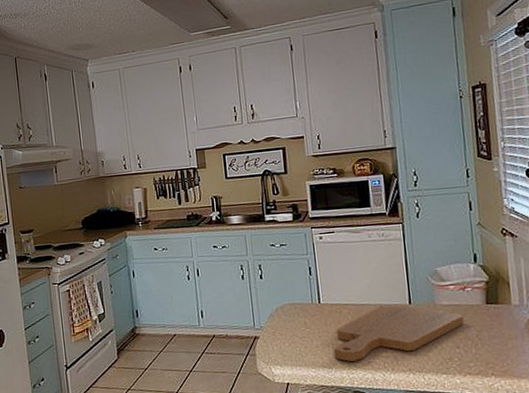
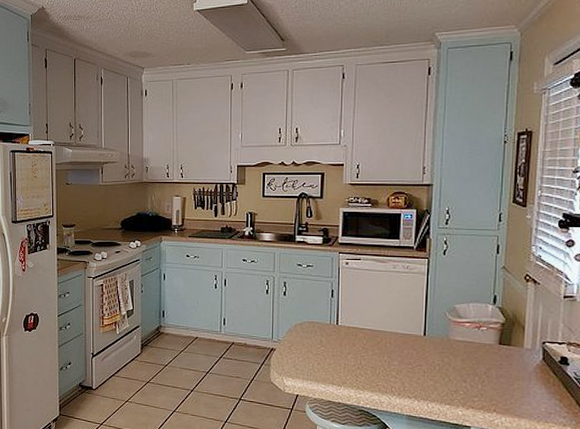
cutting board: present [333,305,465,362] -> none [344,333,475,382]

